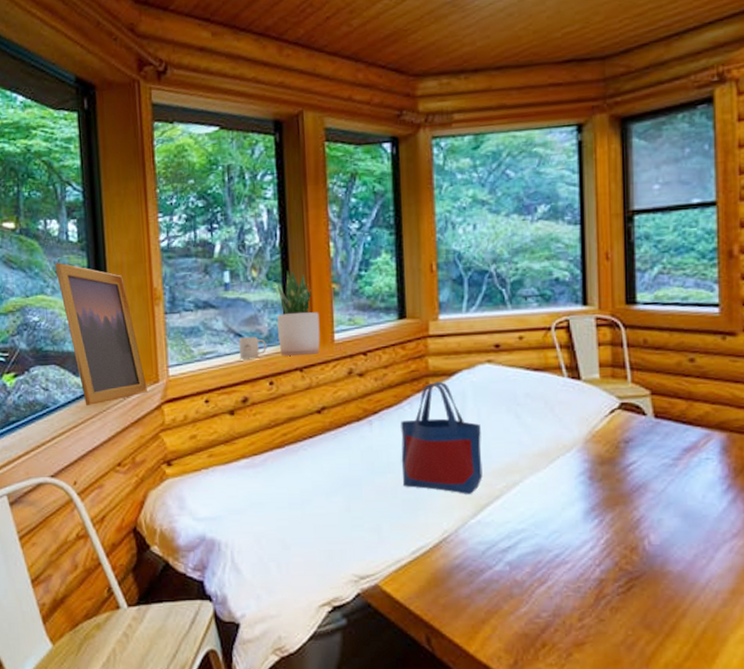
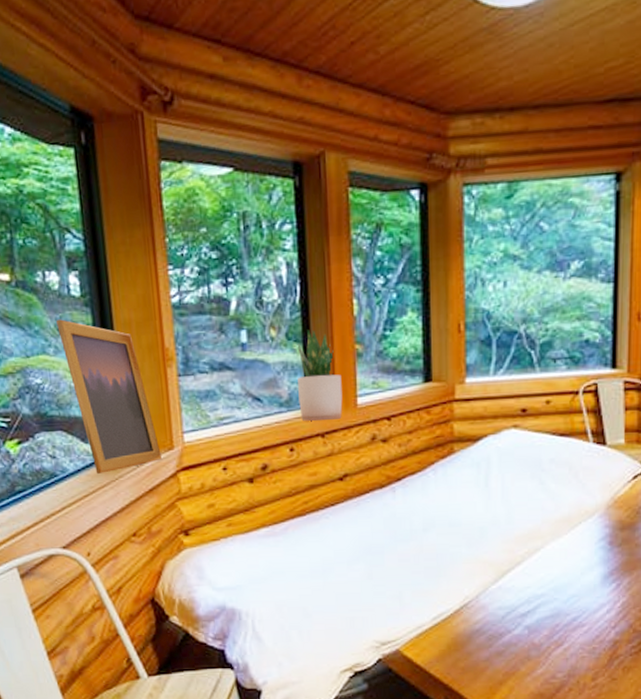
mug: present [238,336,267,359] -> none [257,400,287,425]
tote bag: present [401,381,483,494] -> none [424,447,505,561]

